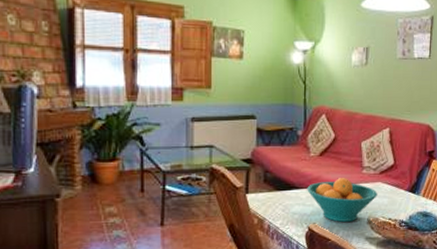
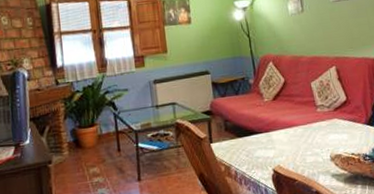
fruit bowl: present [307,178,378,222] -> none [266,118,336,162]

